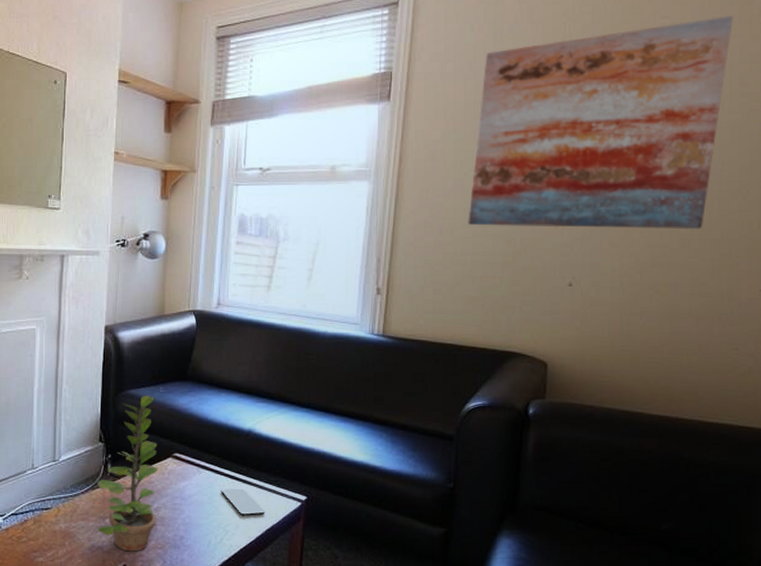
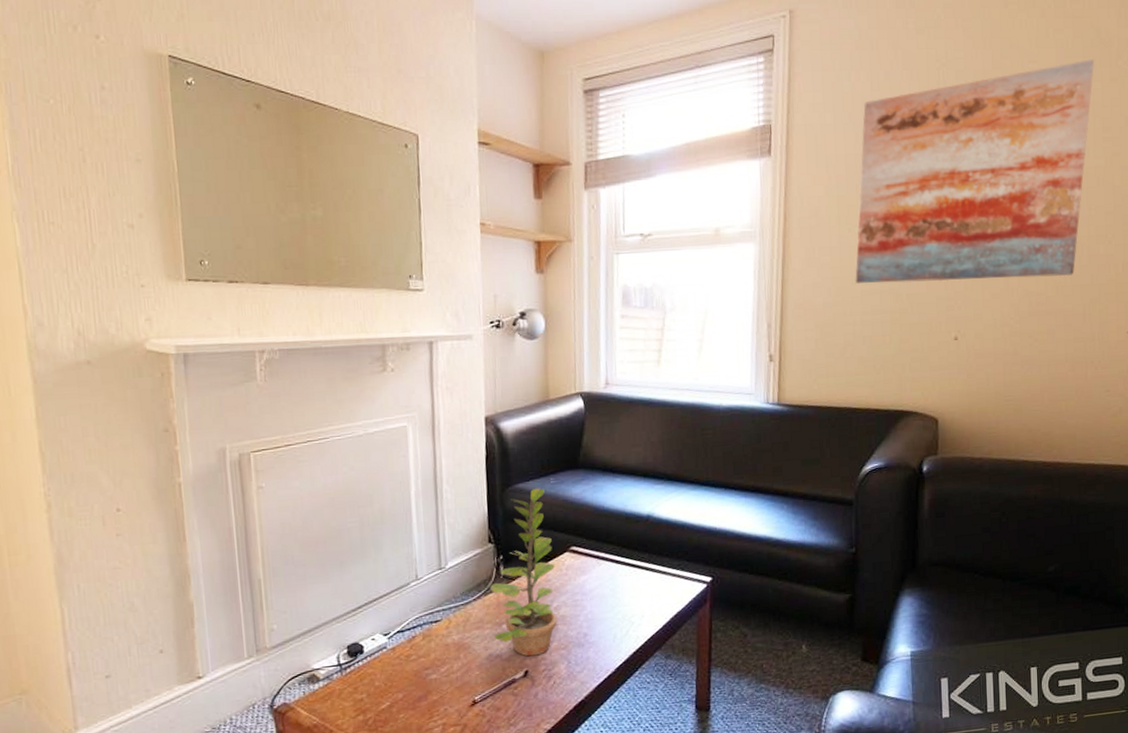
smartphone: present [221,488,265,516] -> none [623,576,671,605]

